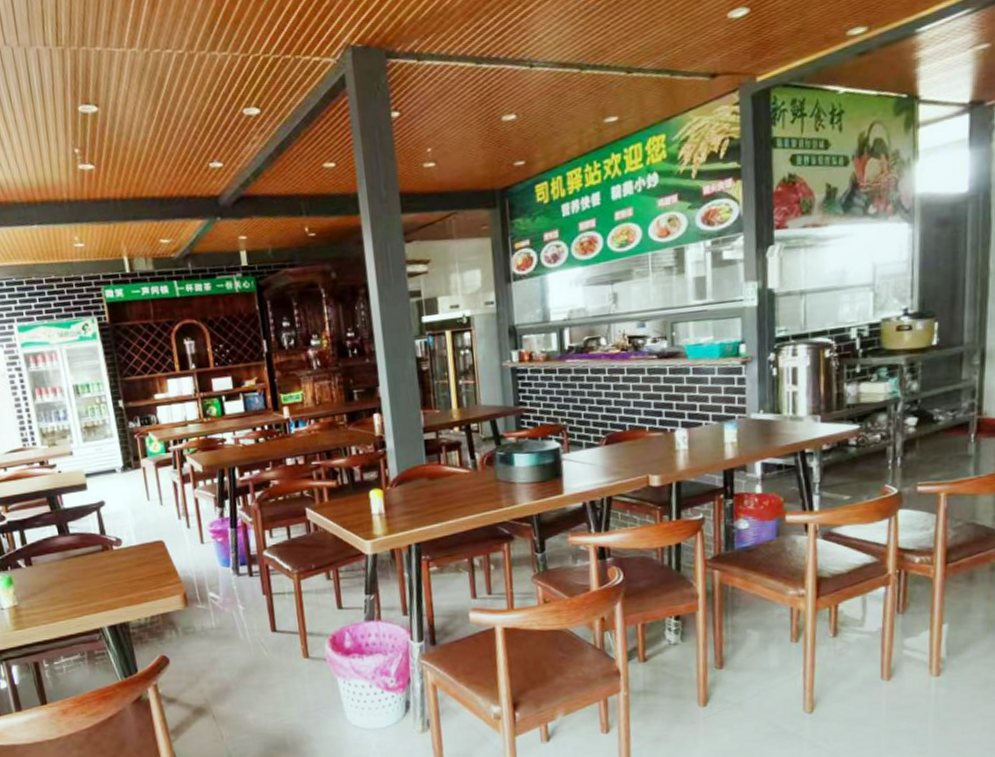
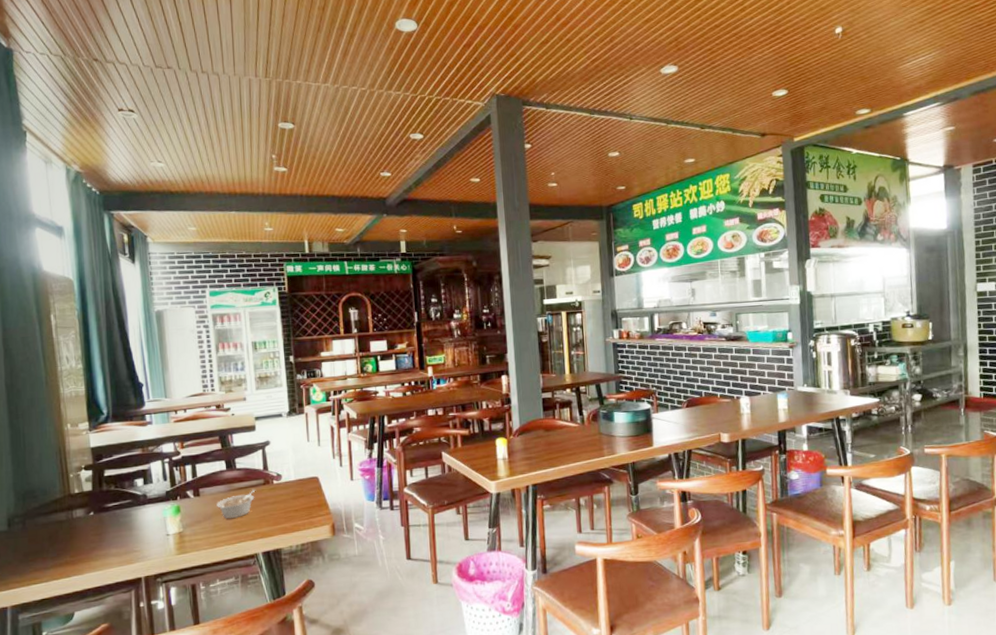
legume: none [52,557,94,590] -> present [217,490,256,518]

